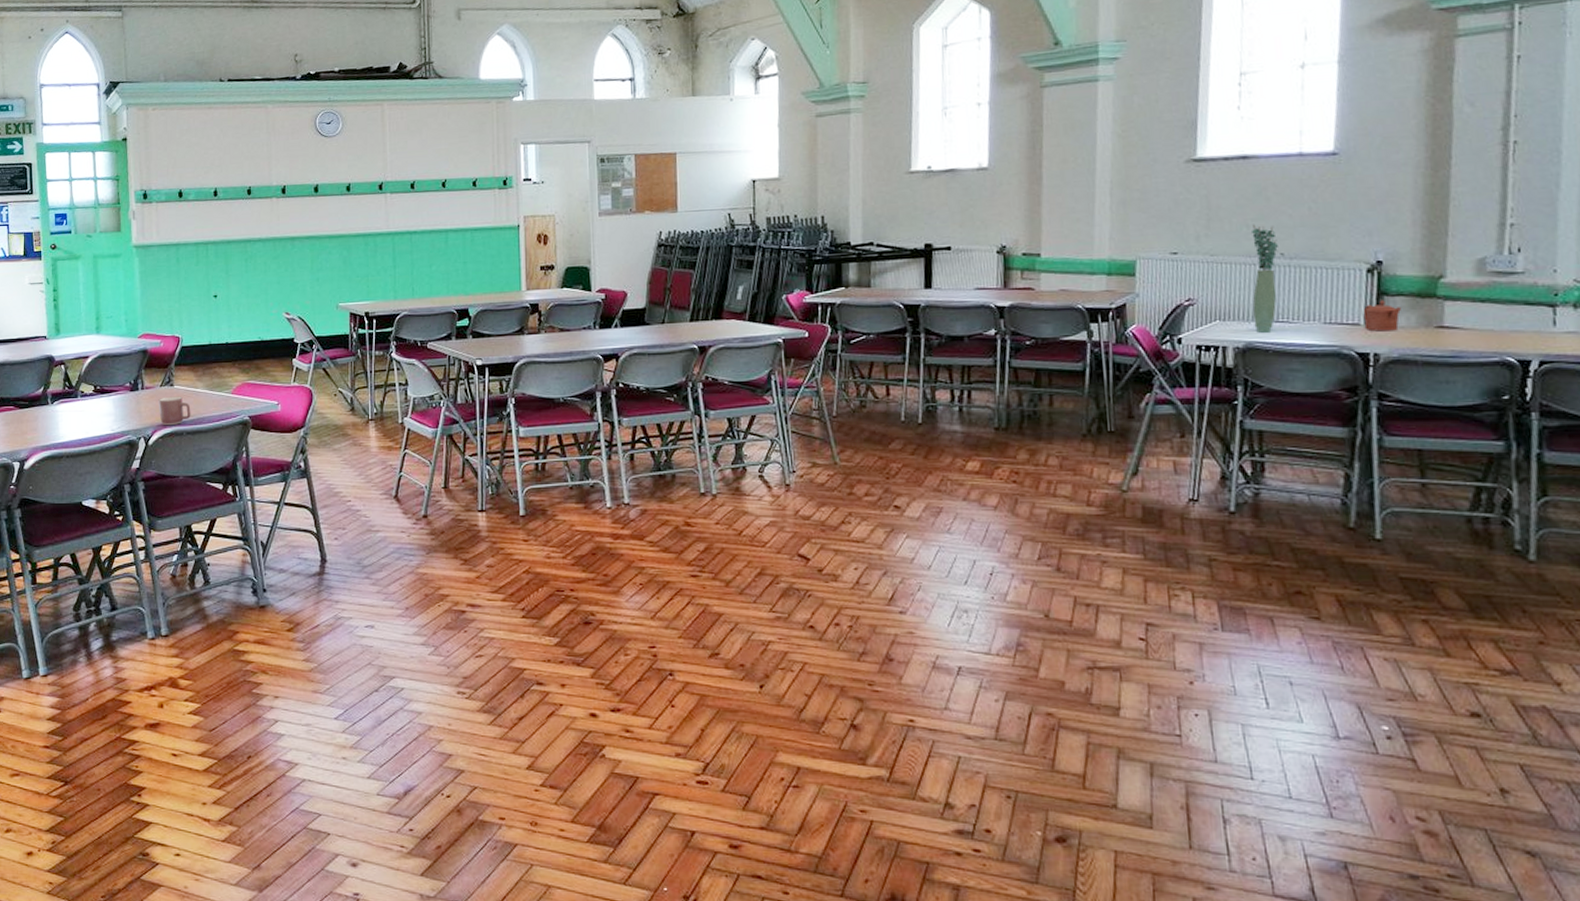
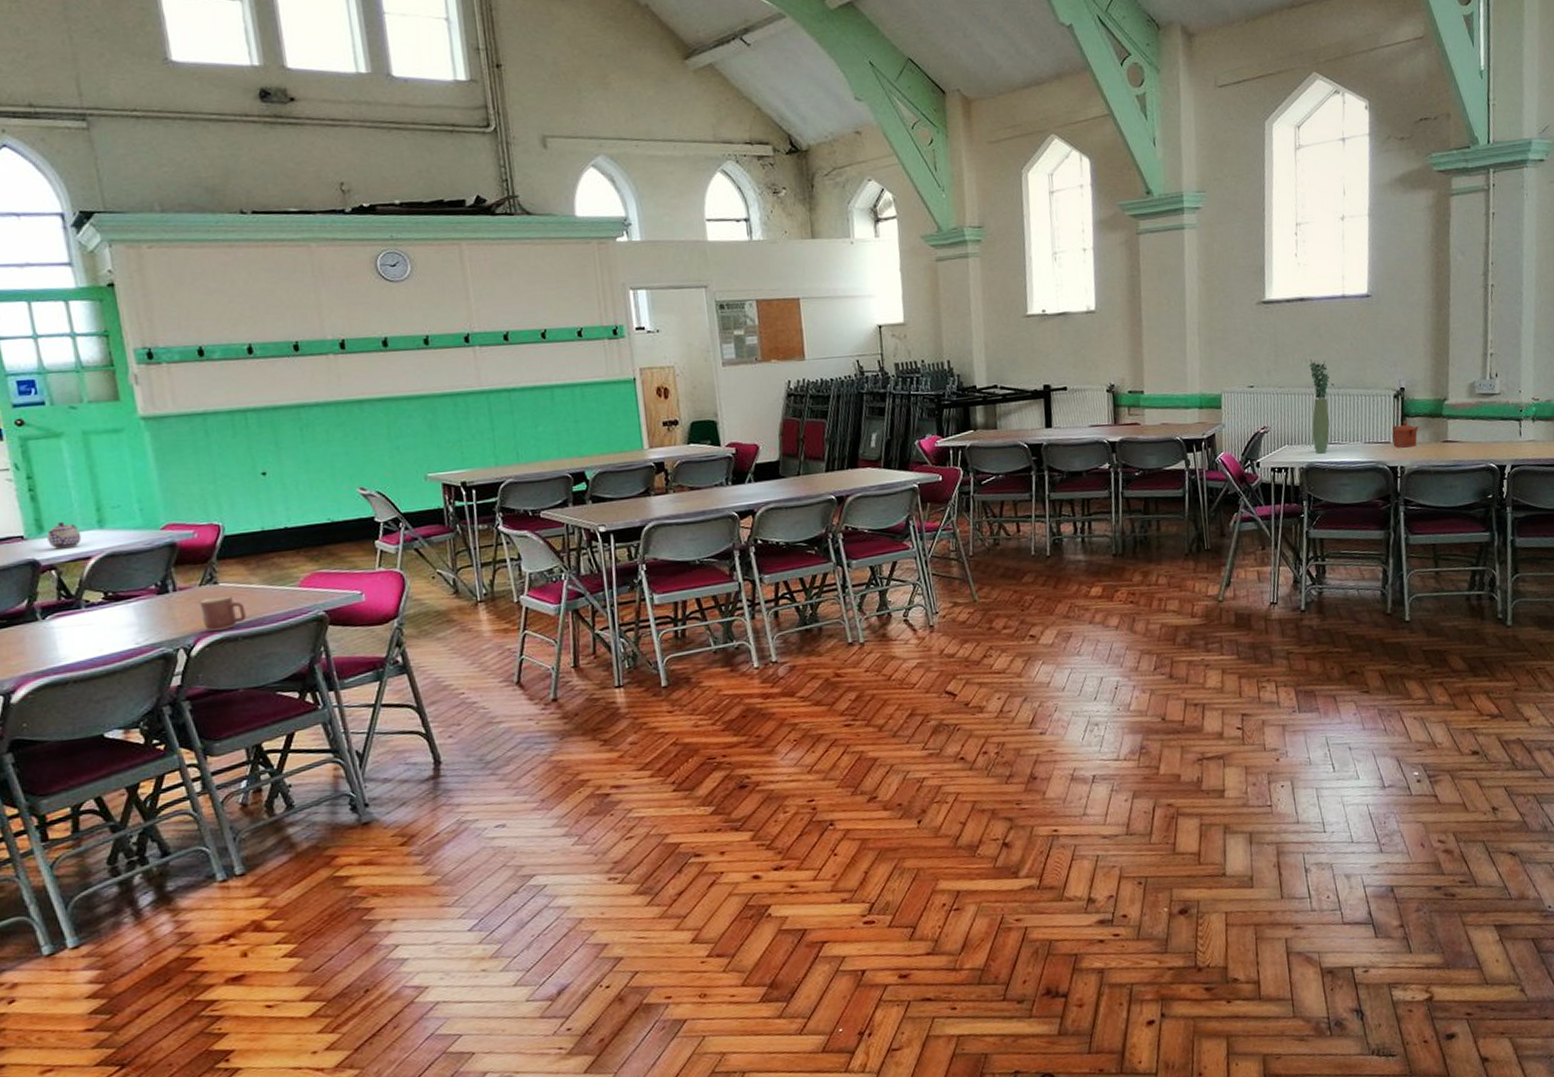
teapot: none [62,326,84,349] -> present [47,521,82,550]

